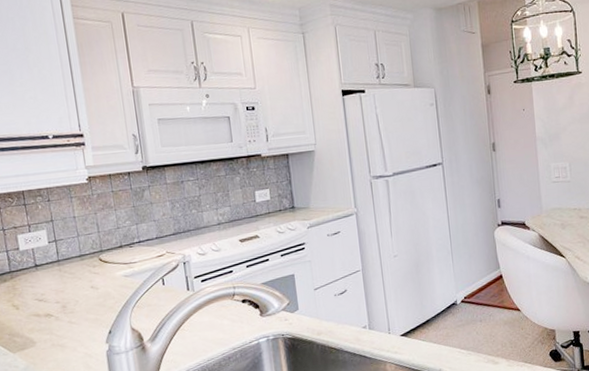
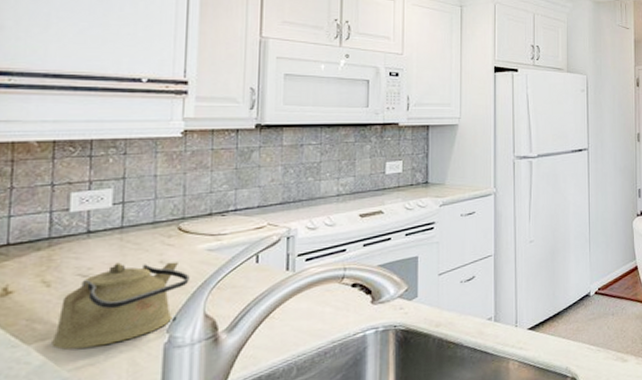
kettle: none [28,286,115,357] -> present [51,262,190,350]

